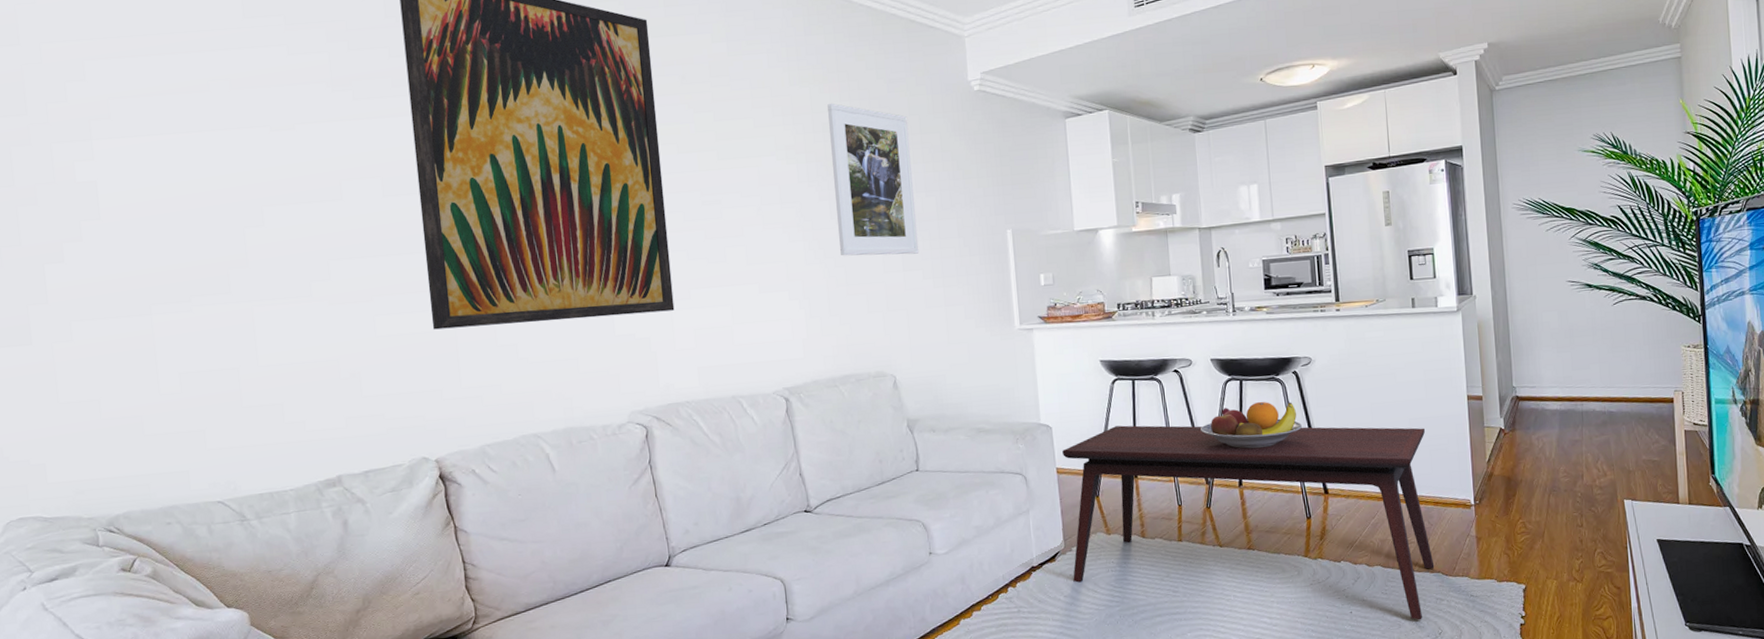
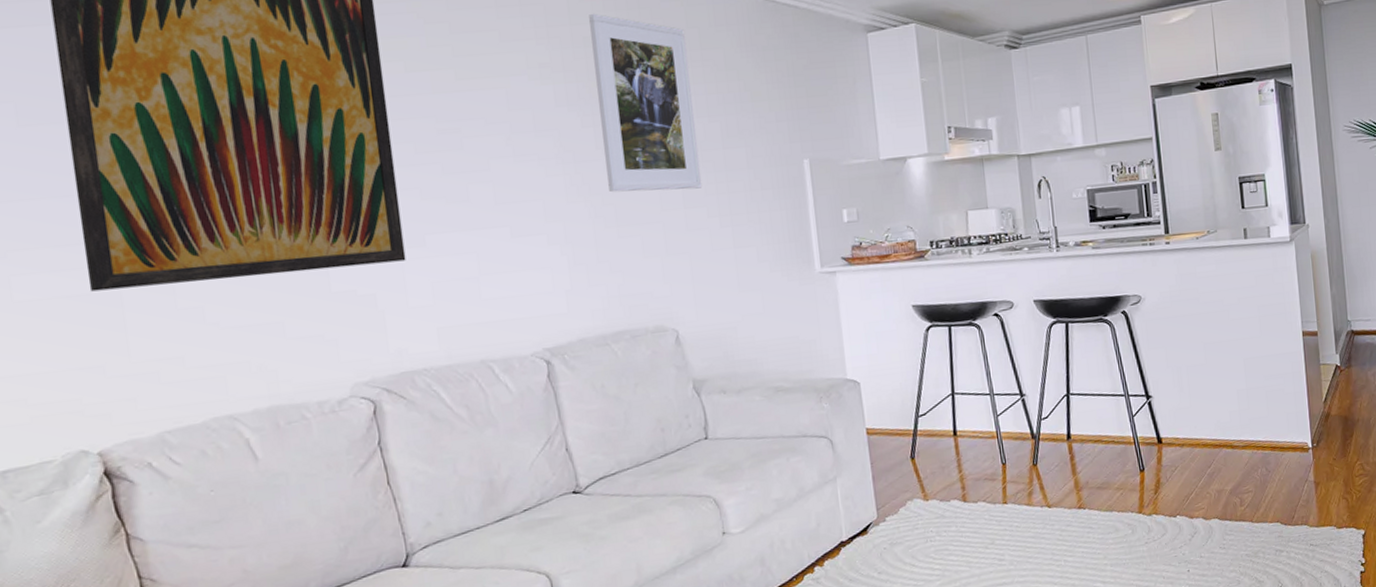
coffee table: present [1062,425,1435,620] -> none [872,367,1273,575]
fruit bowl: present [1201,401,1302,449] -> none [1024,345,1133,398]

